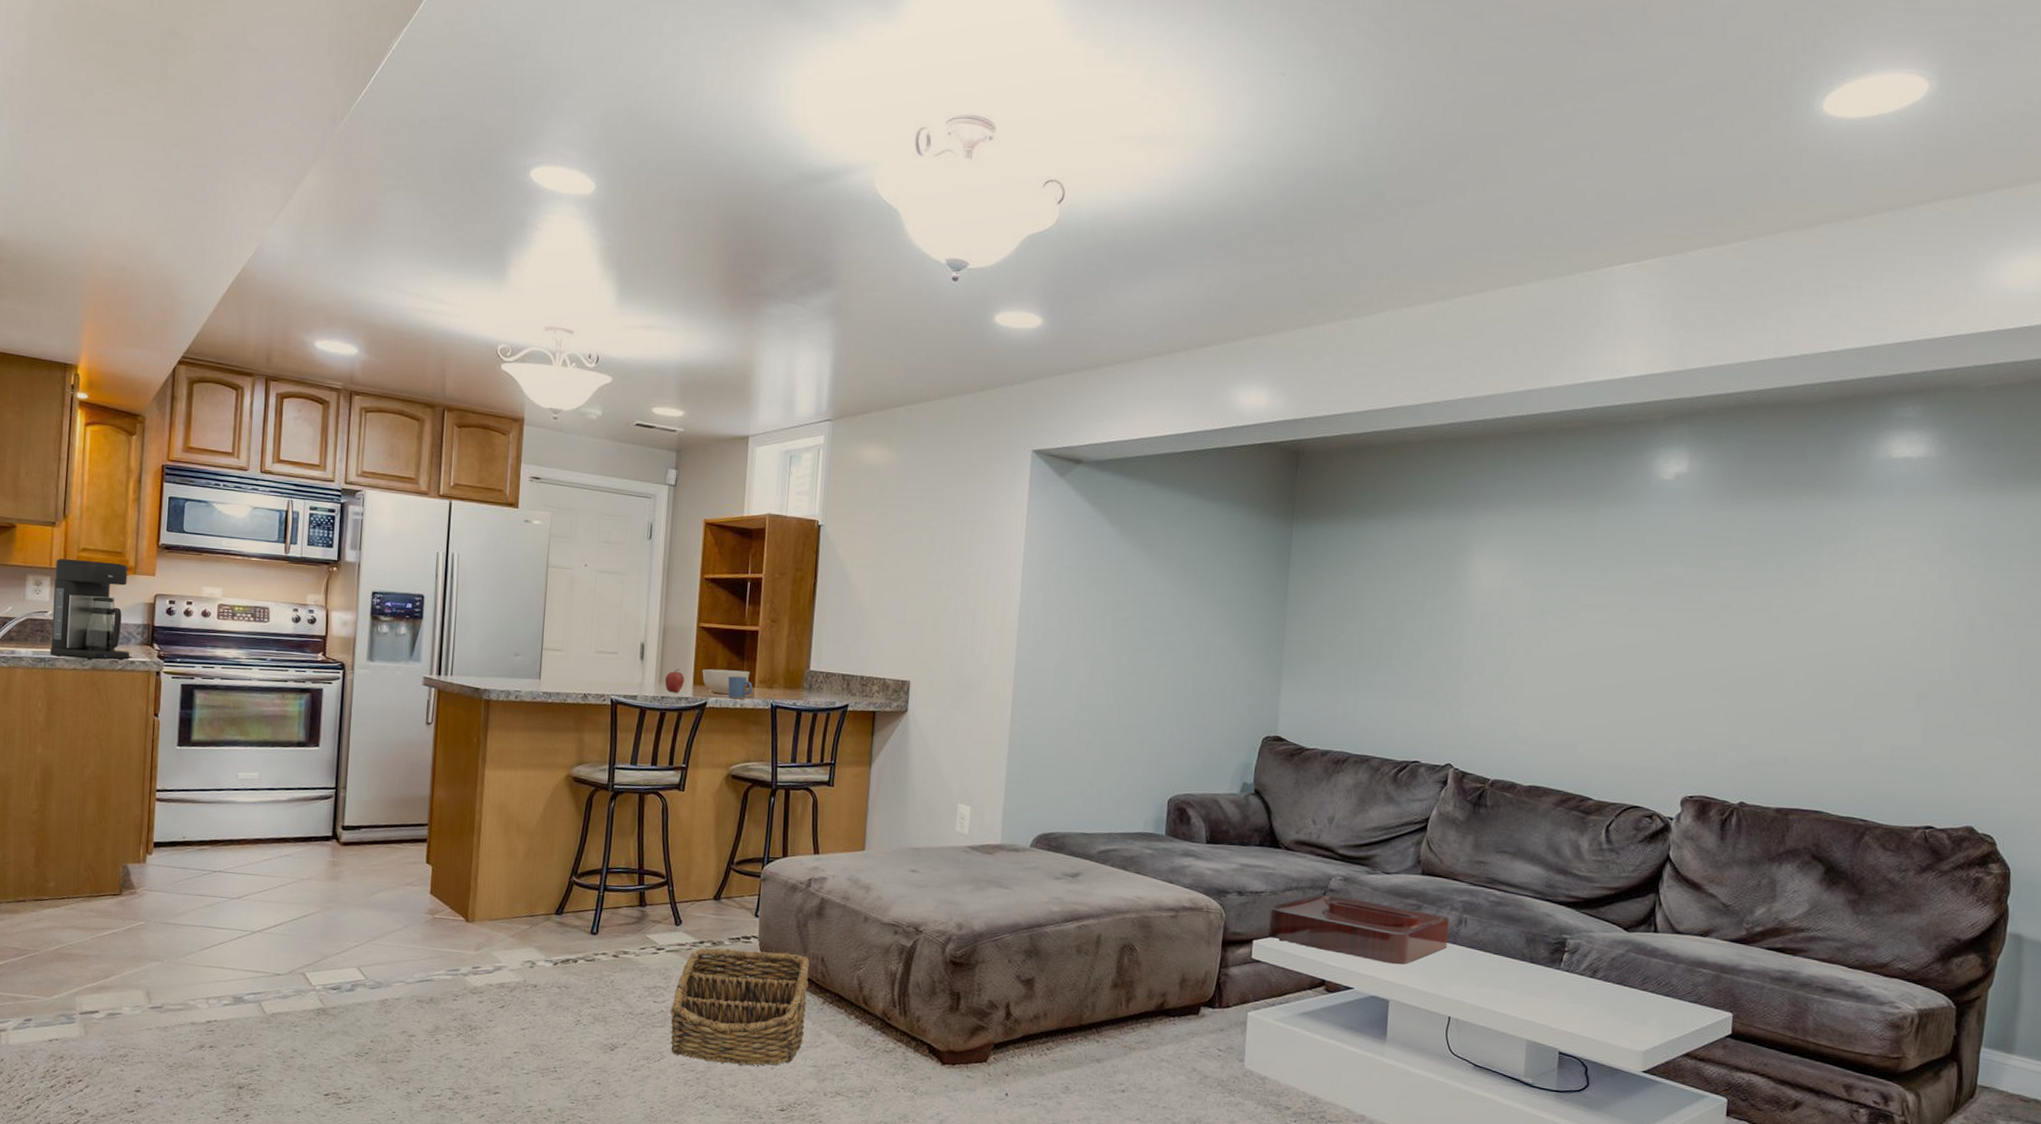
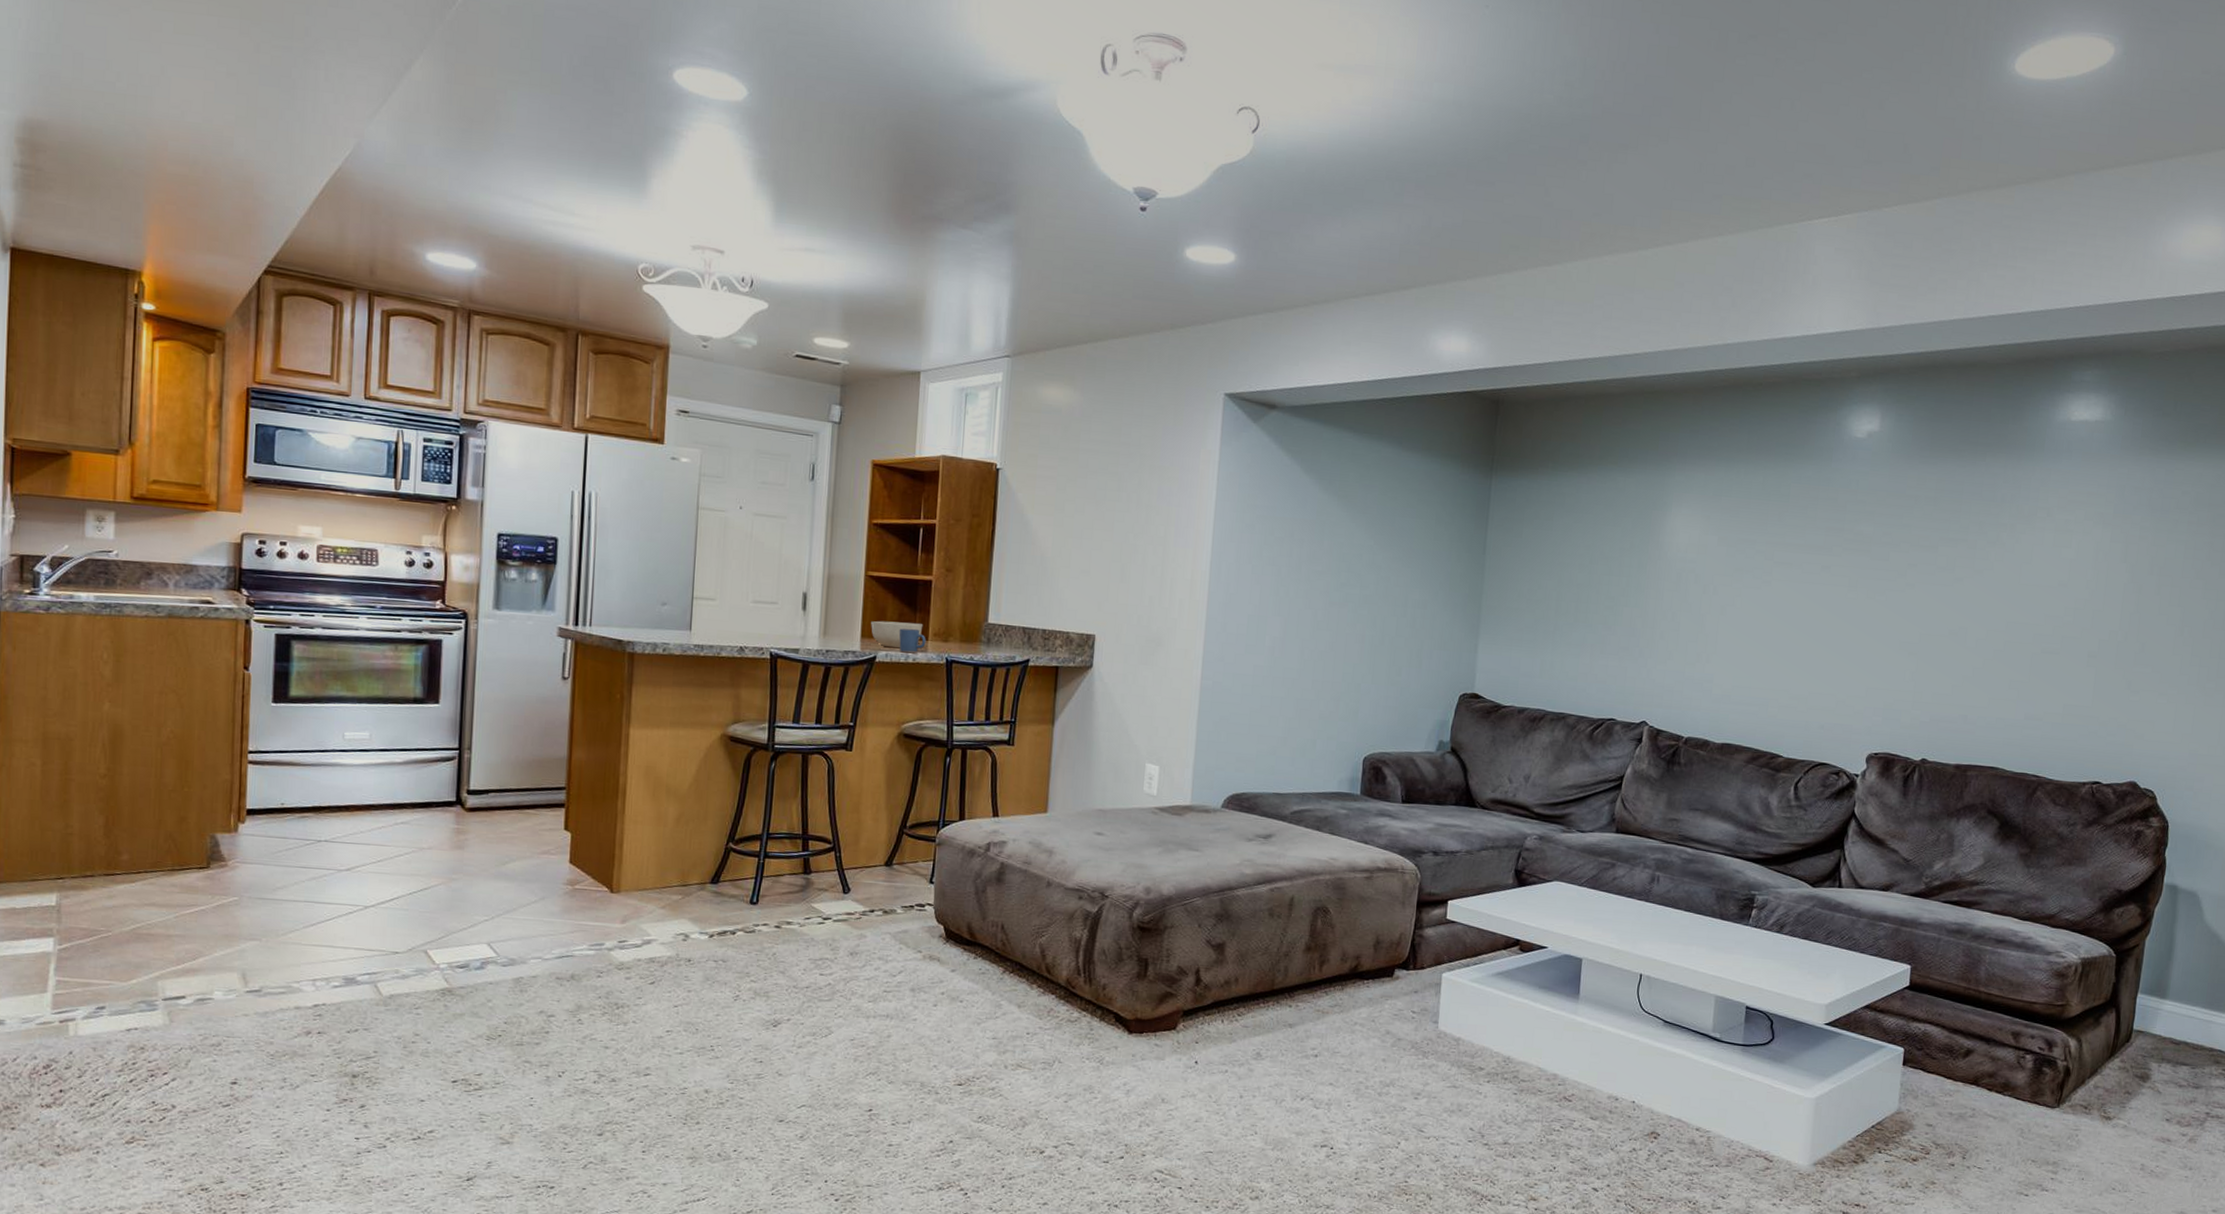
coffee maker: present [50,559,130,661] -> none [117,491,214,607]
fruit: present [664,668,685,694] -> none [829,620,851,648]
basket: present [670,947,810,1066] -> none [838,916,989,1039]
decorative tray: present [1268,894,1449,965] -> none [1464,853,1642,923]

